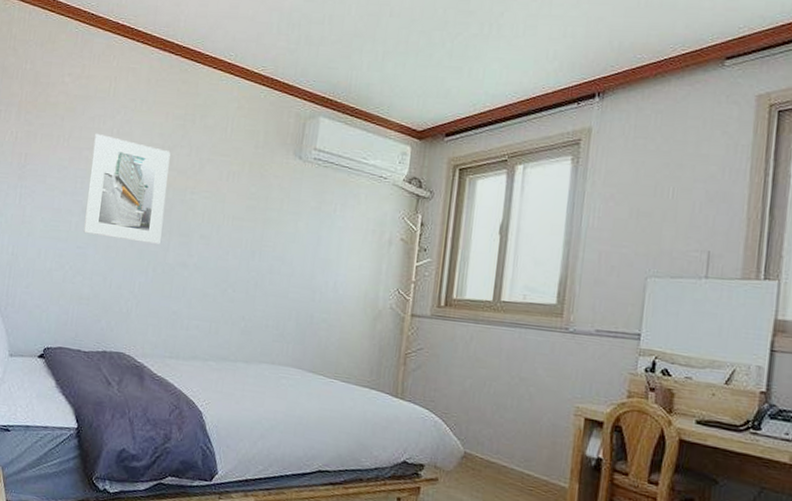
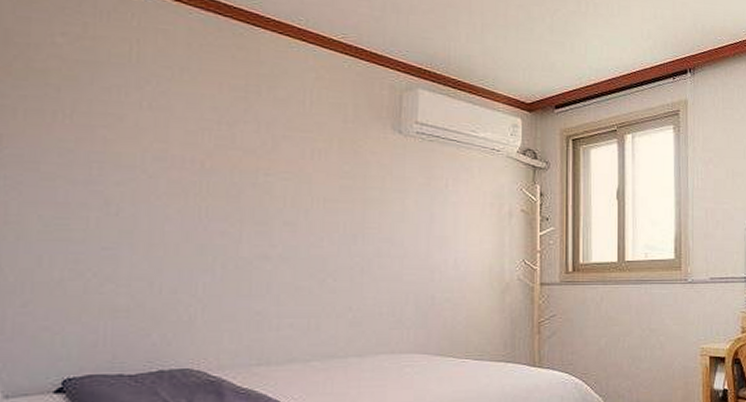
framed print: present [83,134,171,244] -> none [109,108,231,236]

